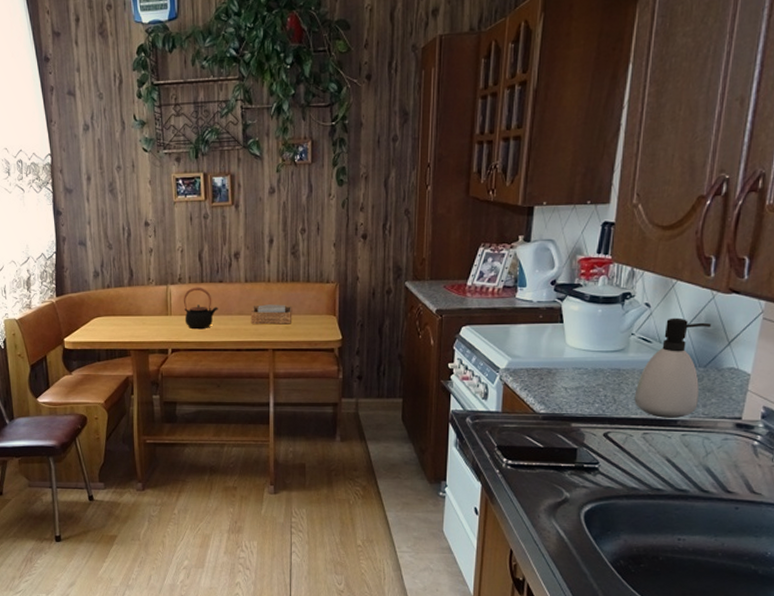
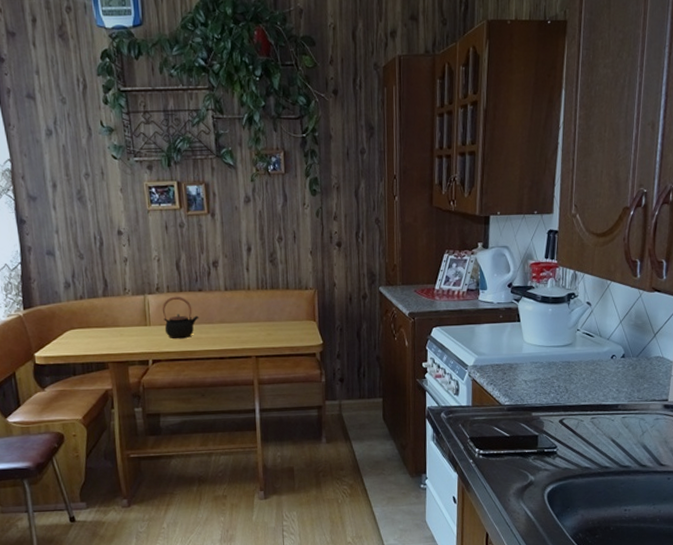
napkin holder: present [250,304,292,325] -> none [232,311,274,333]
soap dispenser: present [634,317,712,418] -> none [582,314,640,404]

